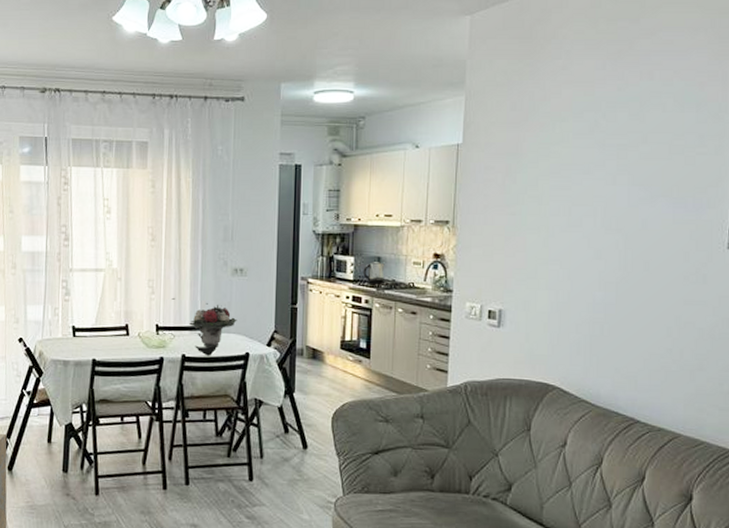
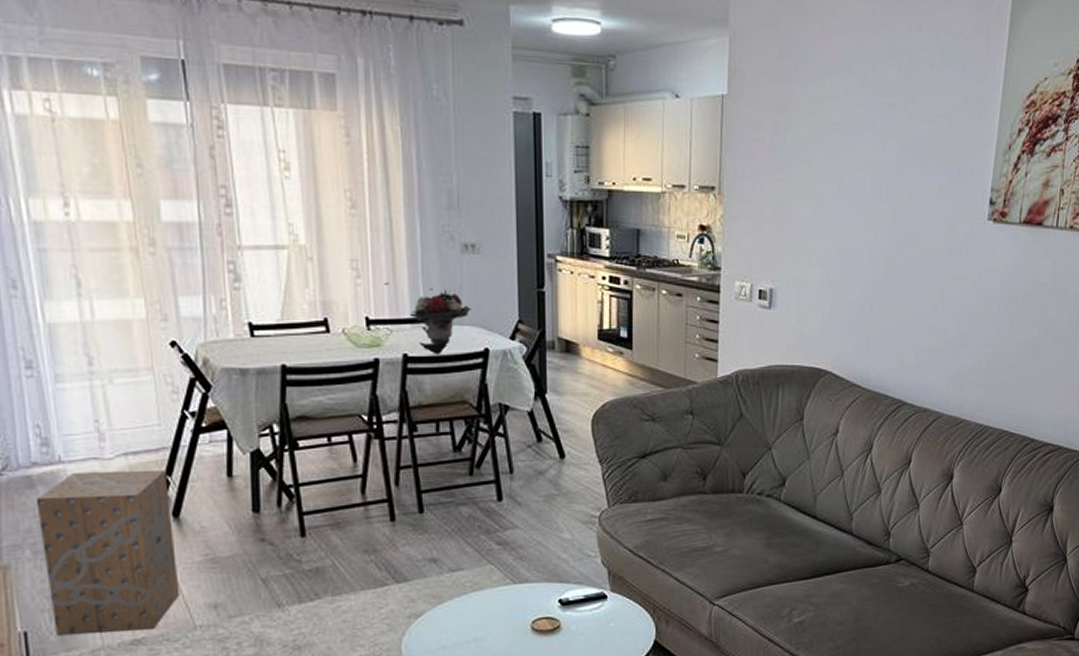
kettle: present [363,262,385,285] -> none [621,235,645,263]

